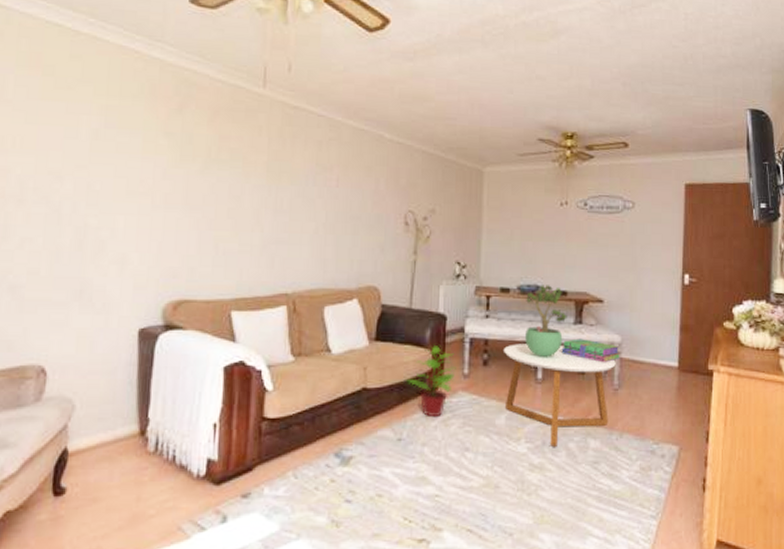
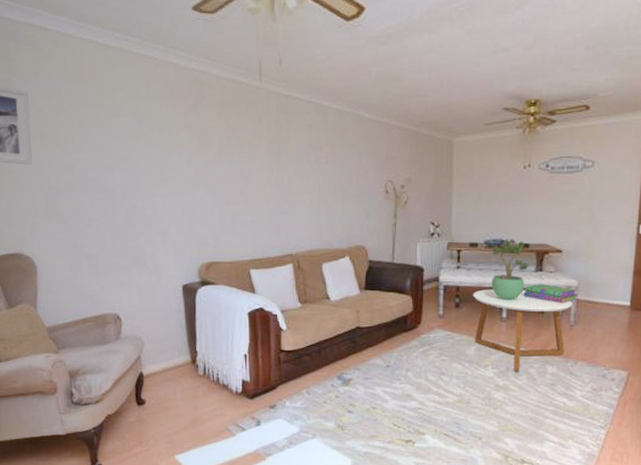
potted plant: present [405,346,456,418] -> none [390,292,433,349]

